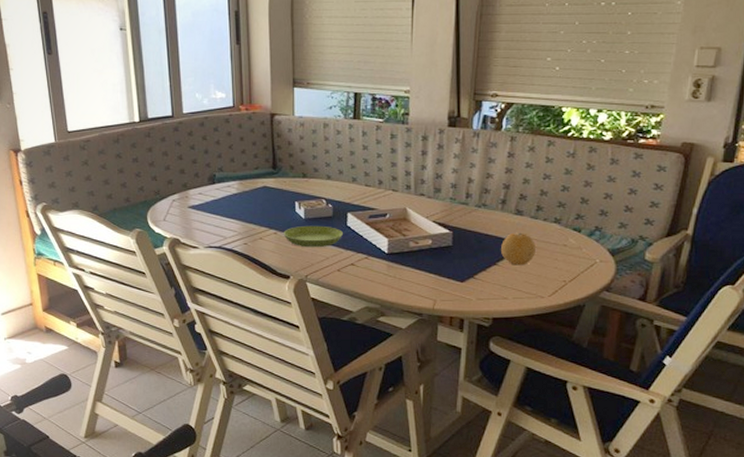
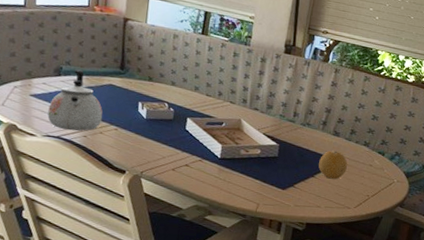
kettle: none [207,175,261,239] -> present [47,69,103,131]
saucer: present [283,225,343,248] -> none [123,125,181,147]

